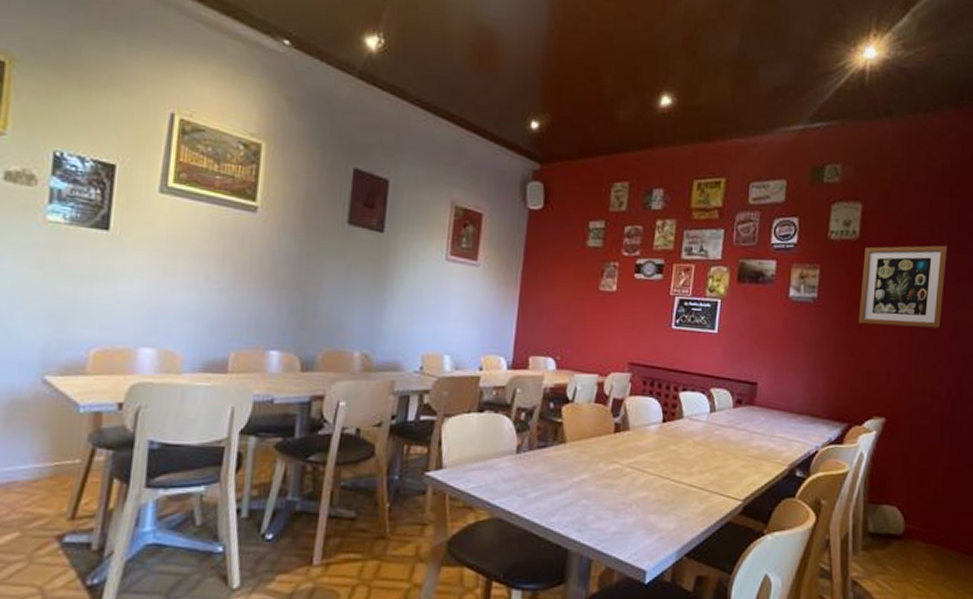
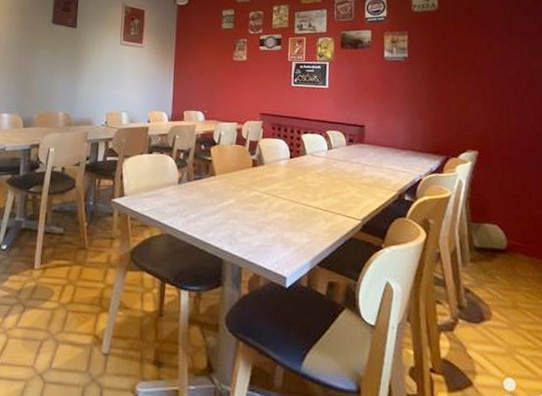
wall art: present [859,245,948,329] -> none [444,10,518,77]

